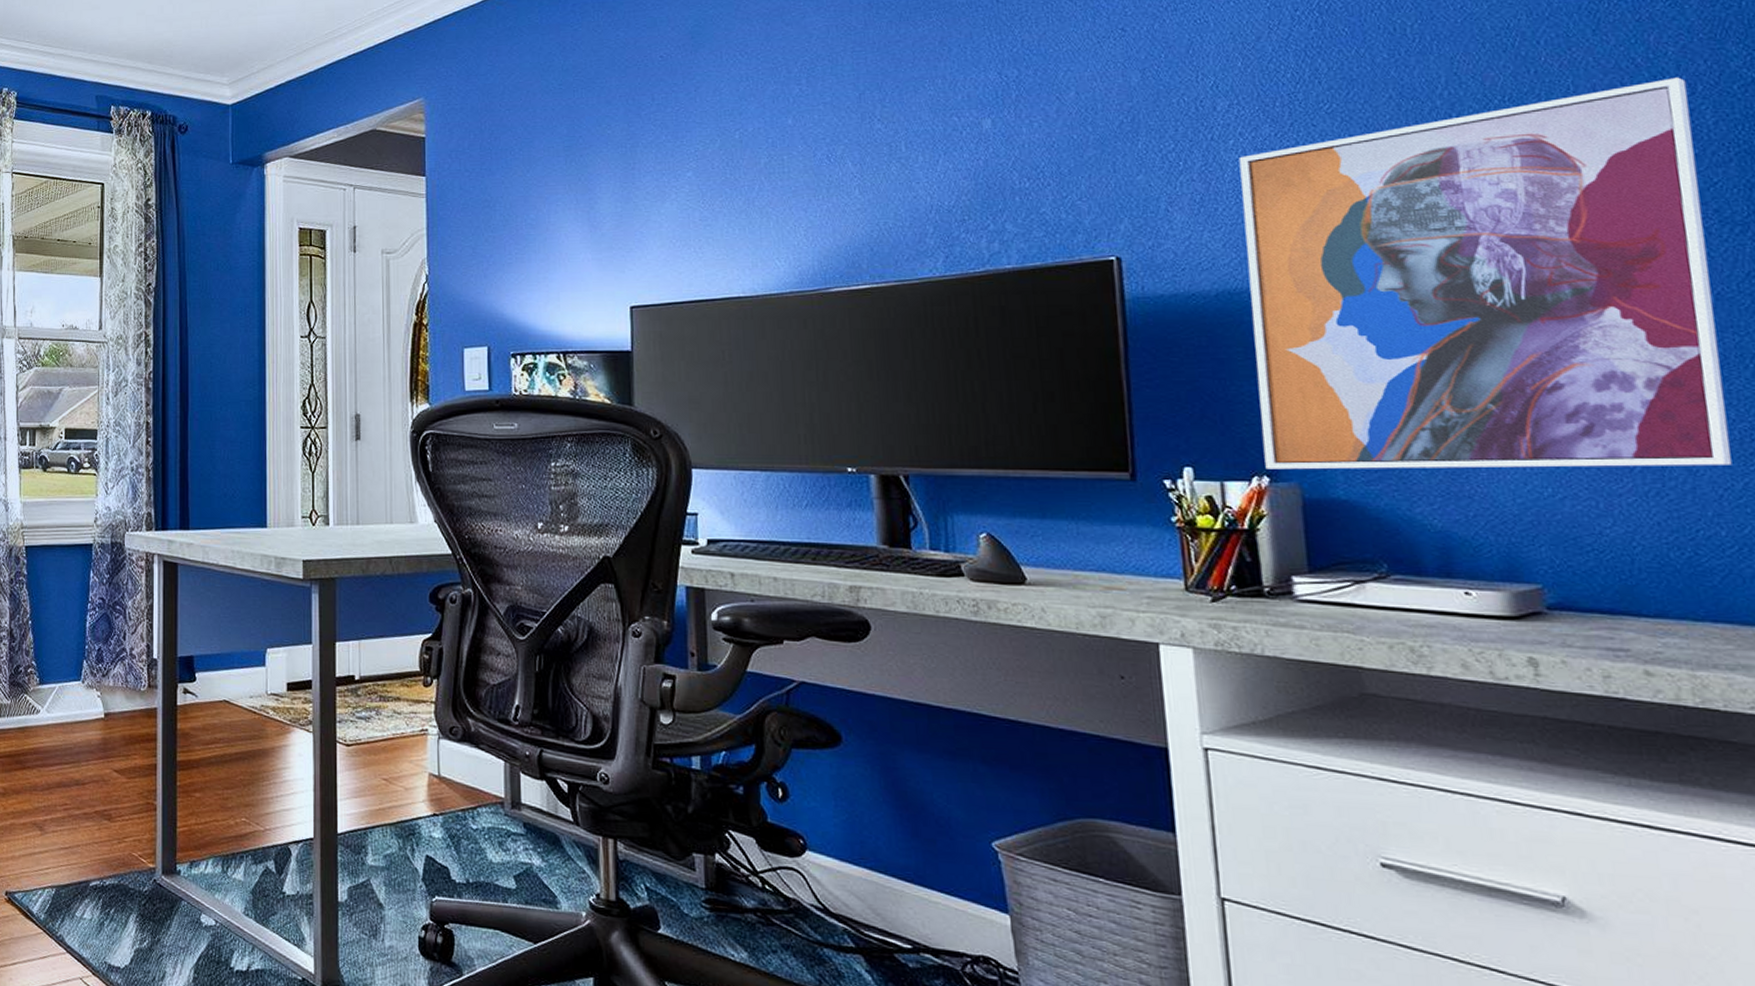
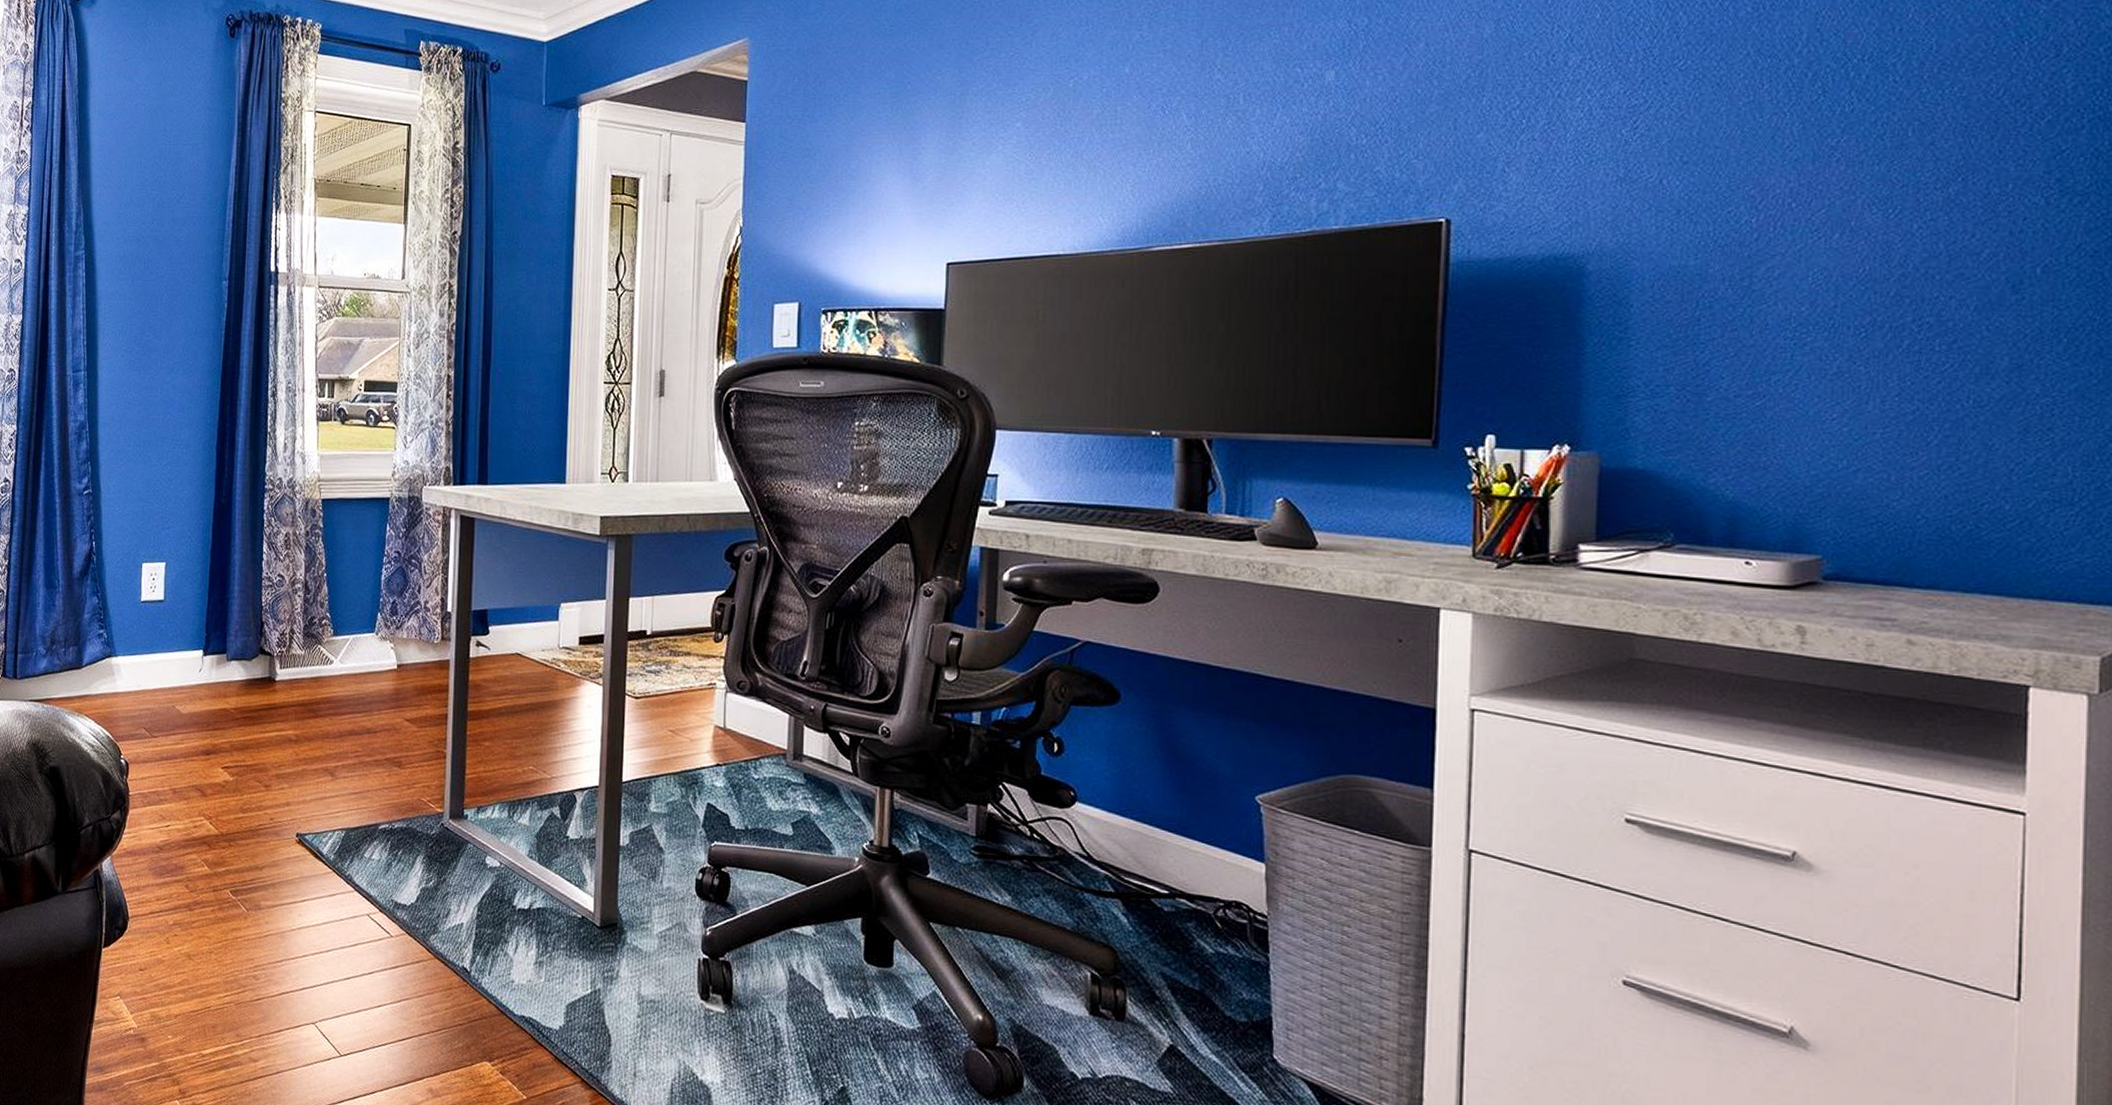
wall art: present [1238,77,1732,470] -> none [1567,38,2053,441]

